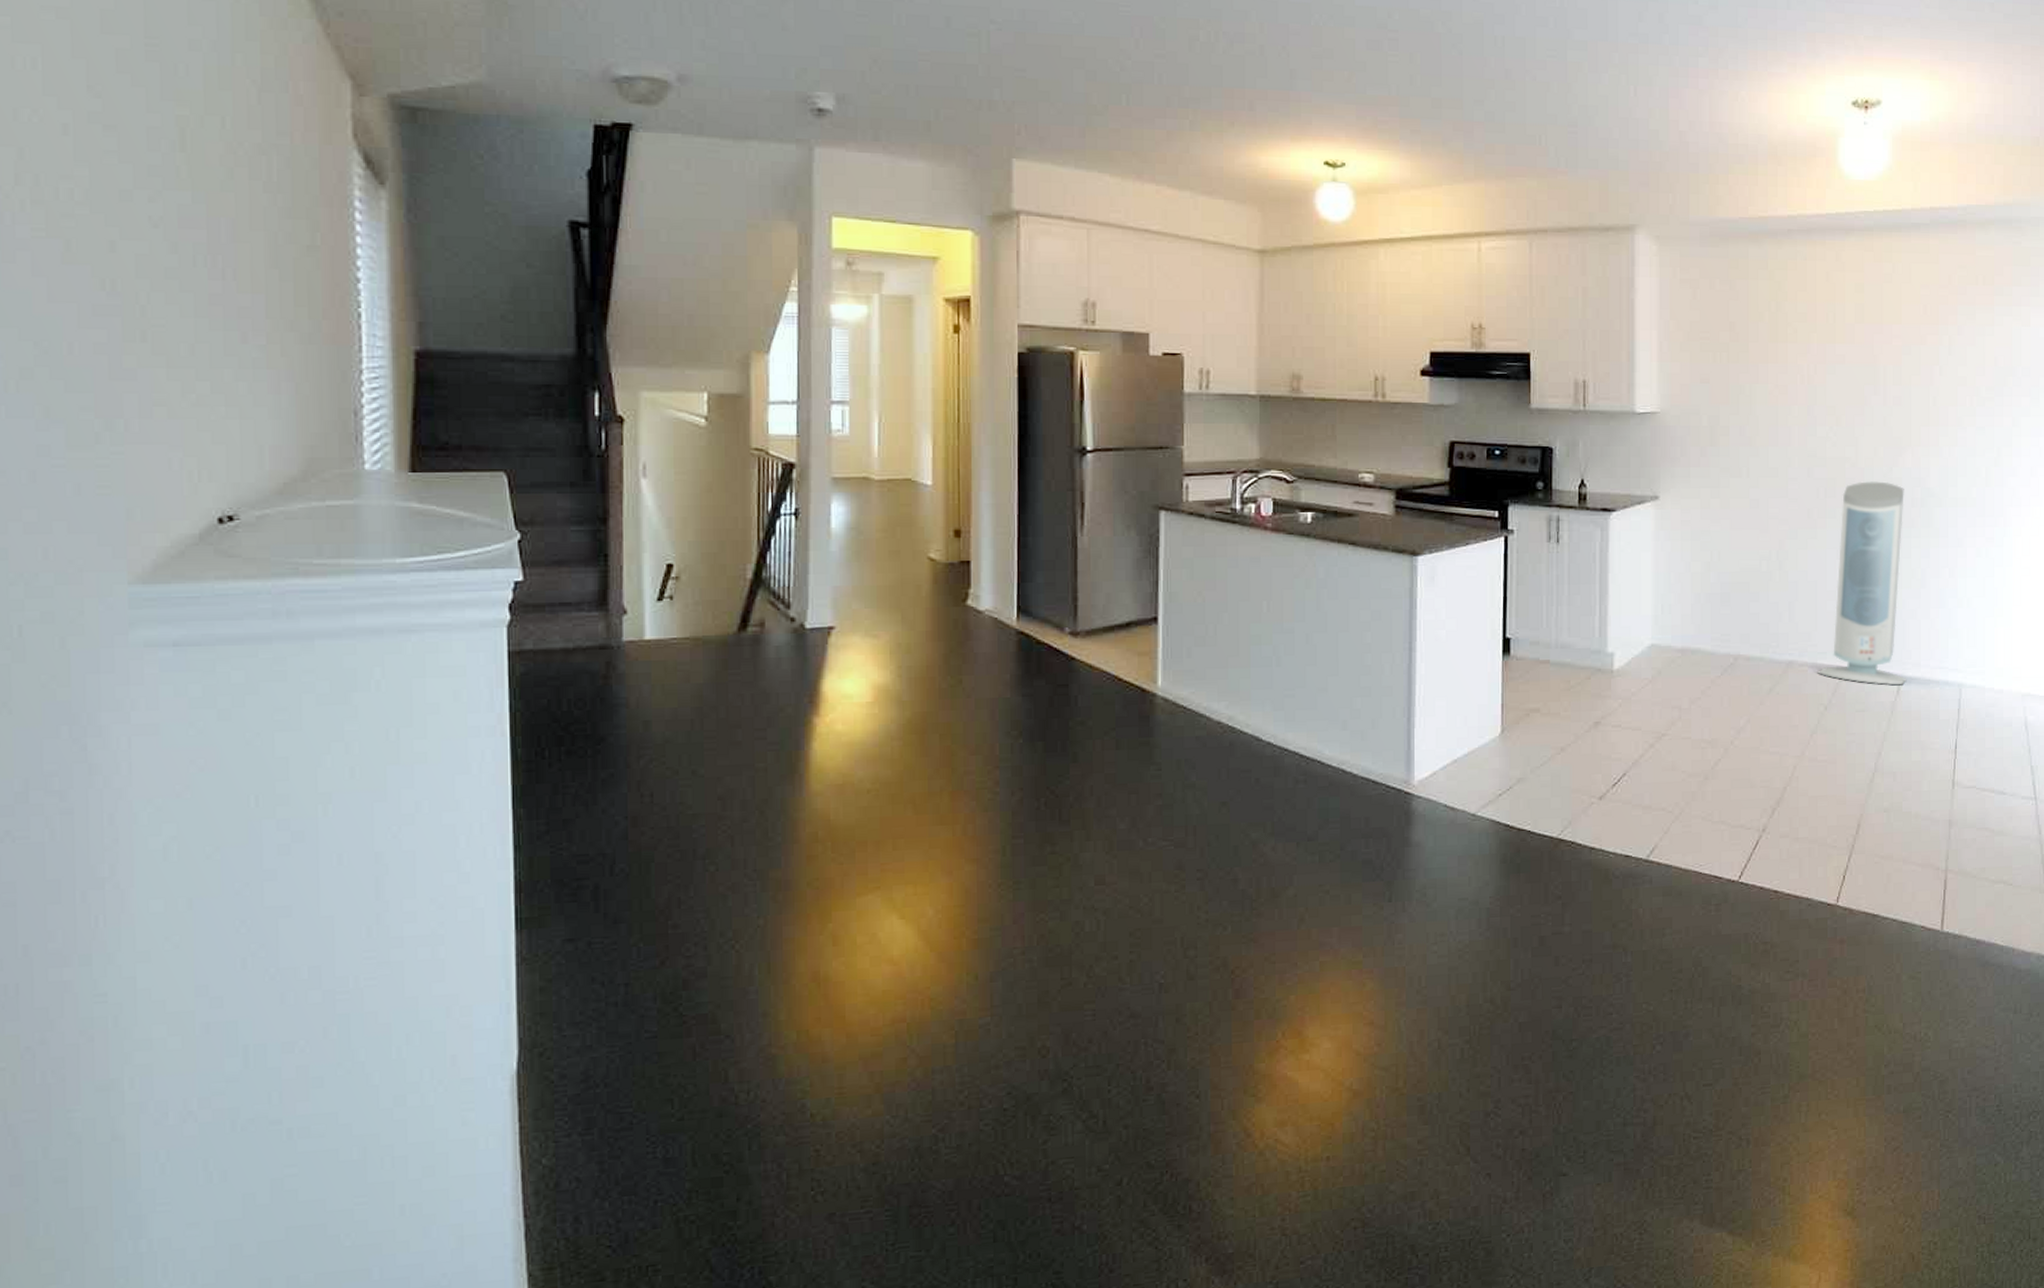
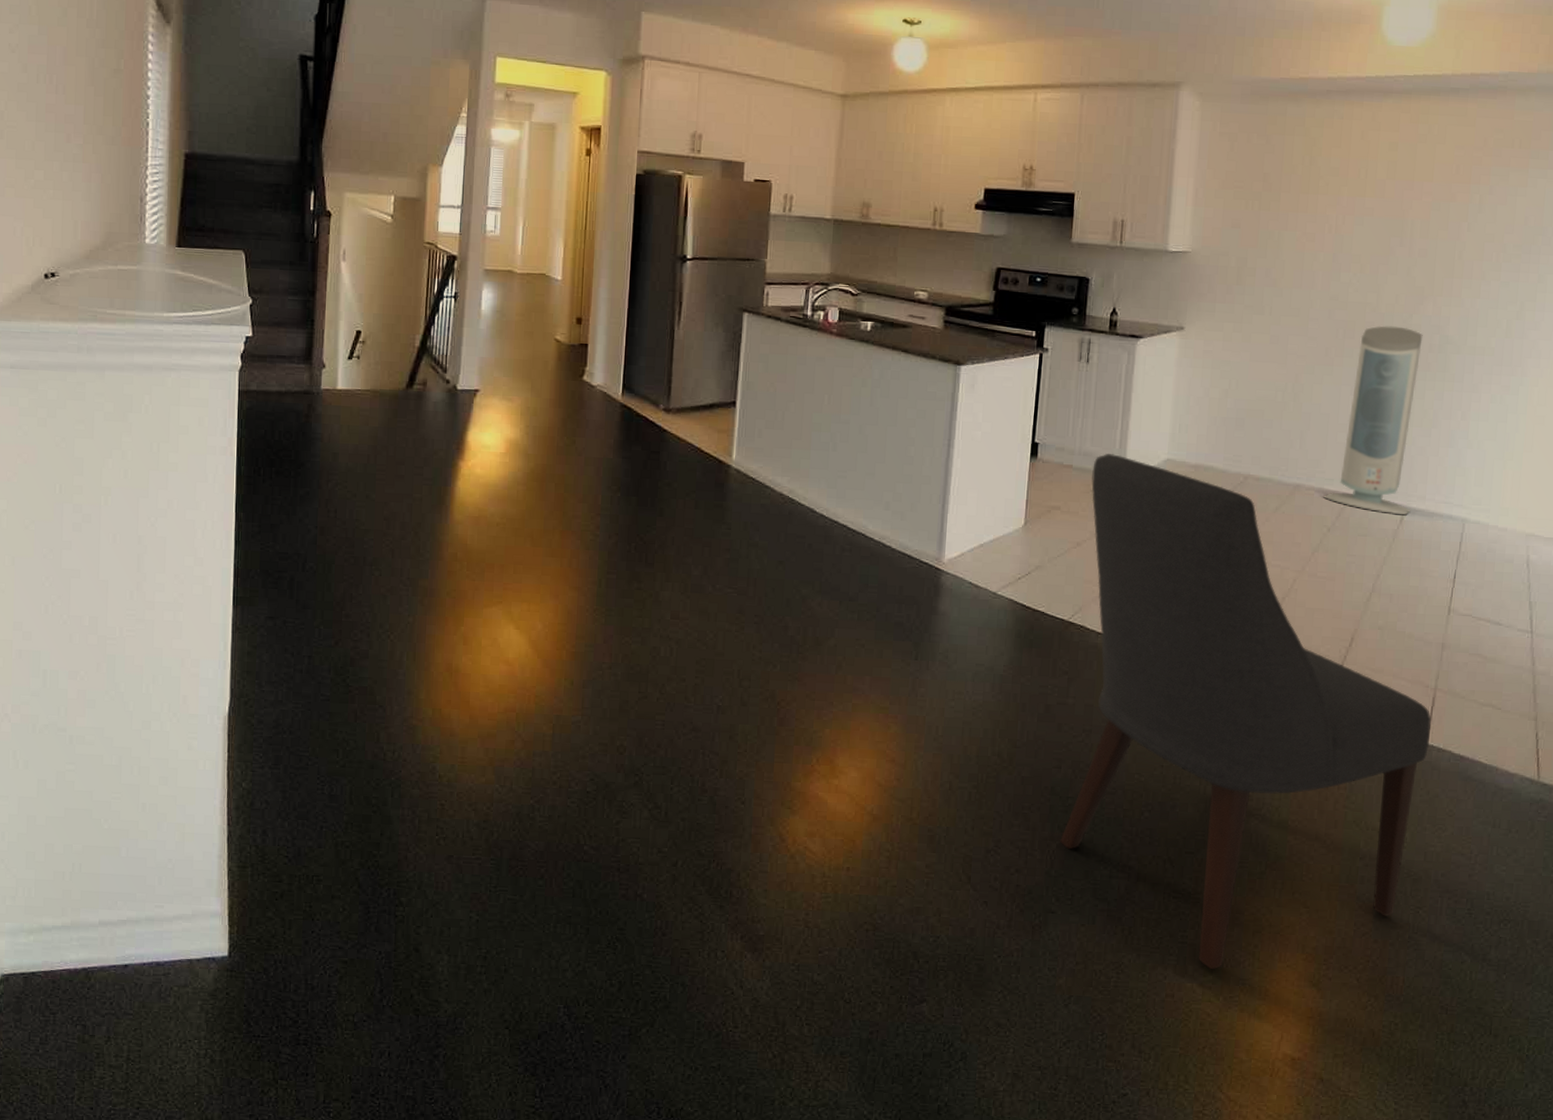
chair: none [1566,644,1945,1214] -> present [1060,454,1431,970]

